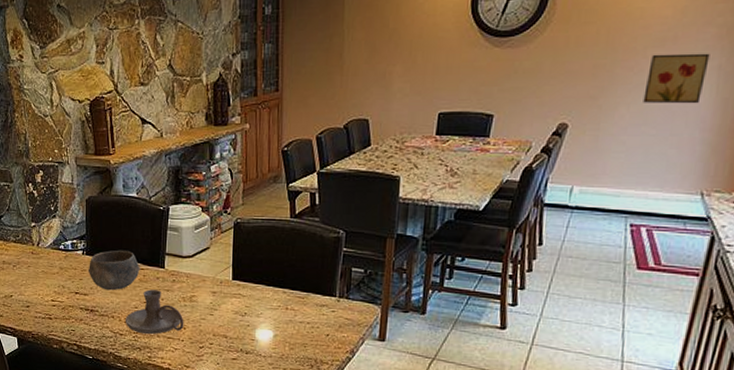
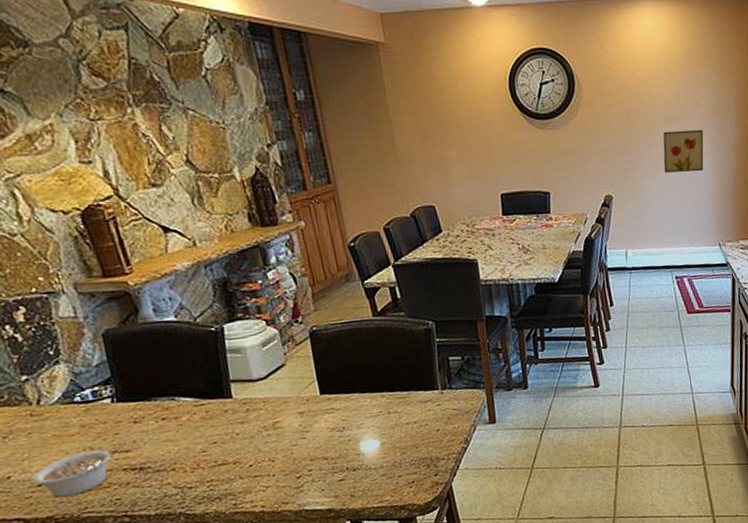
legume: none [25,288,84,320] -> present [32,445,124,498]
bowl: present [87,250,140,291] -> none [124,386,200,440]
candle holder: present [124,289,184,335] -> none [191,424,272,481]

